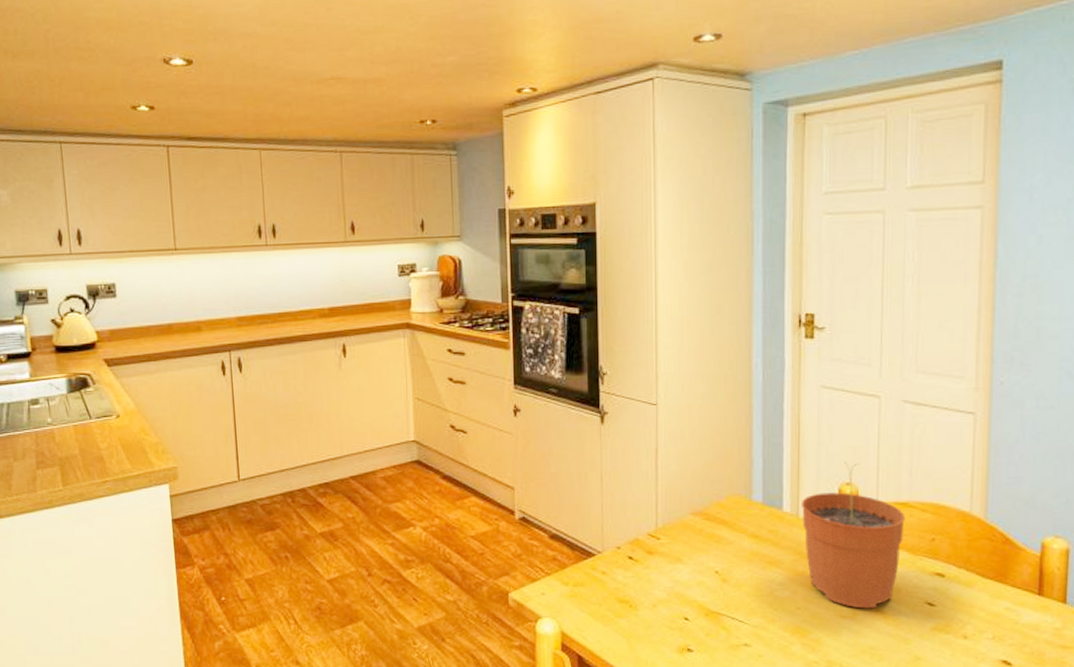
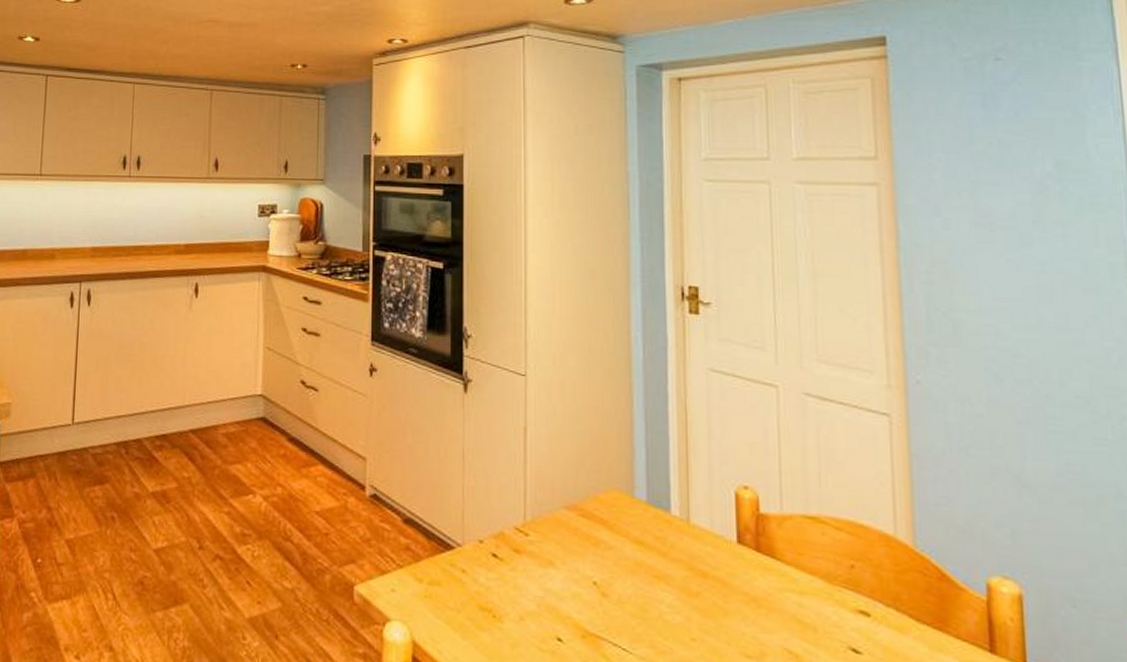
plant pot: present [802,461,905,609] -> none [693,459,816,650]

